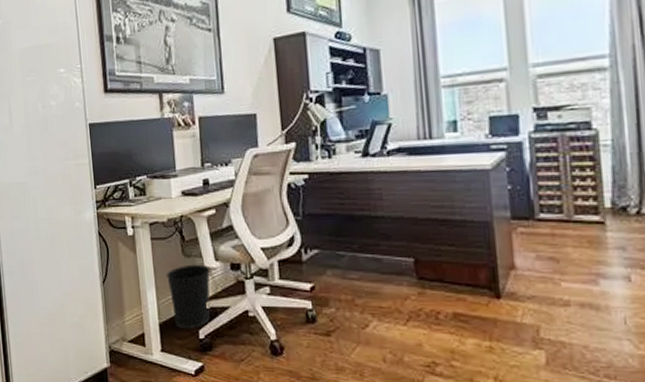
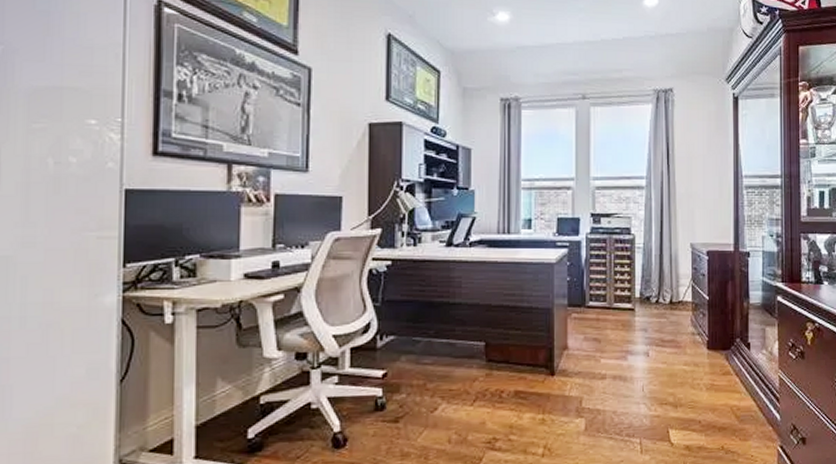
wastebasket: present [167,264,210,329] -> none [213,354,270,430]

